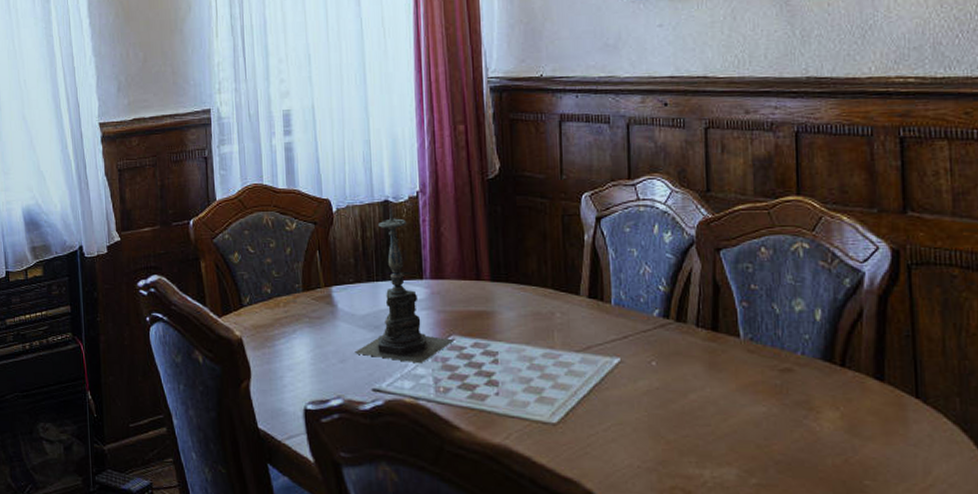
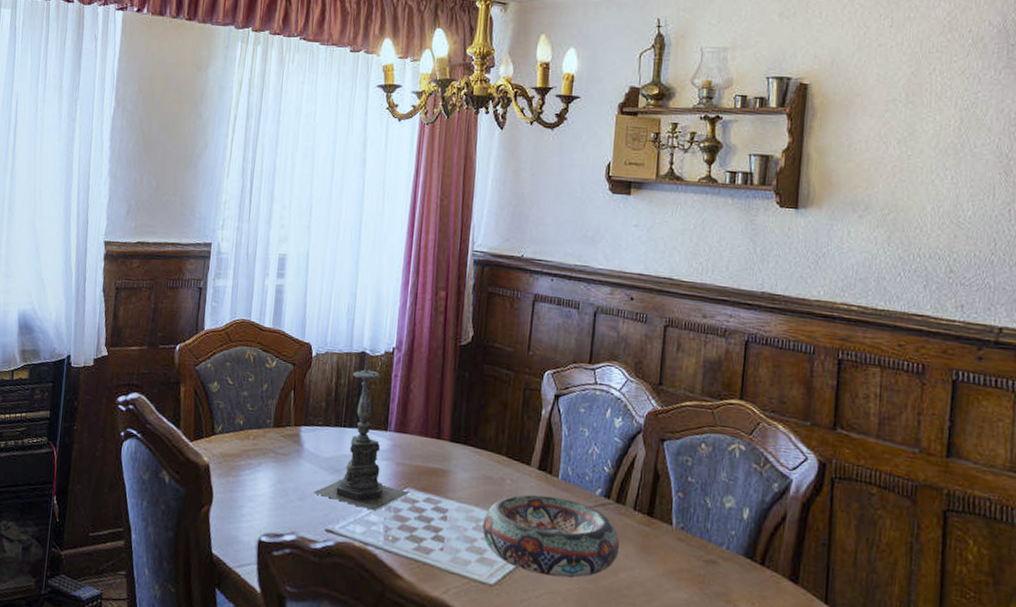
decorative bowl: none [537,324,687,407] -> present [482,494,620,578]

